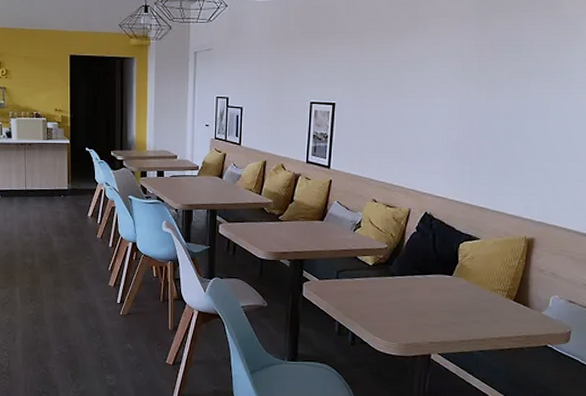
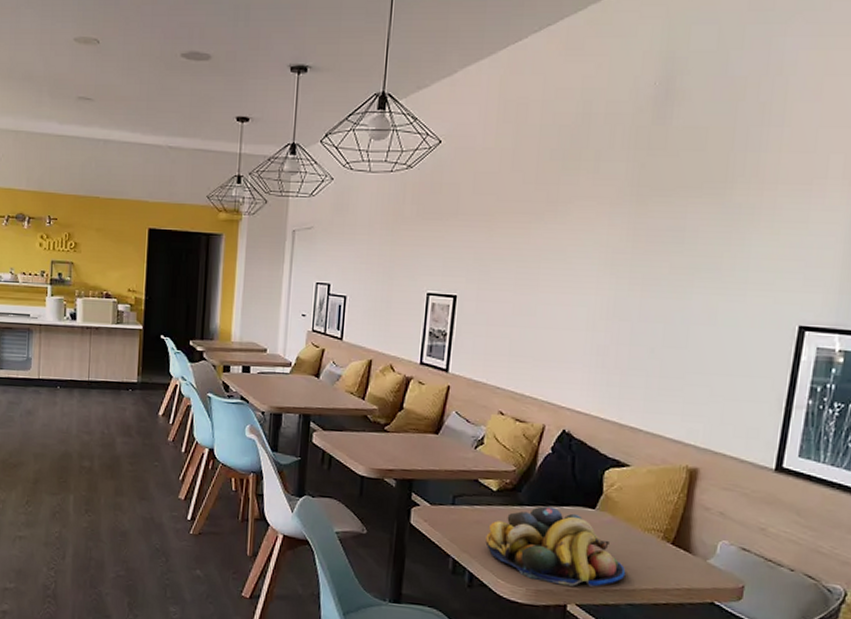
fruit bowl: none [364,276,478,339] -> present [485,506,626,587]

